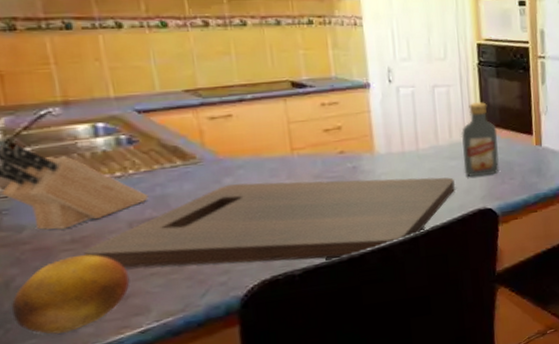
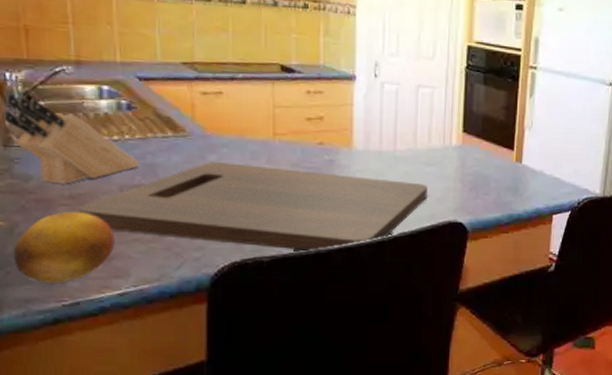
vodka: present [461,101,500,177] -> none [439,107,478,188]

